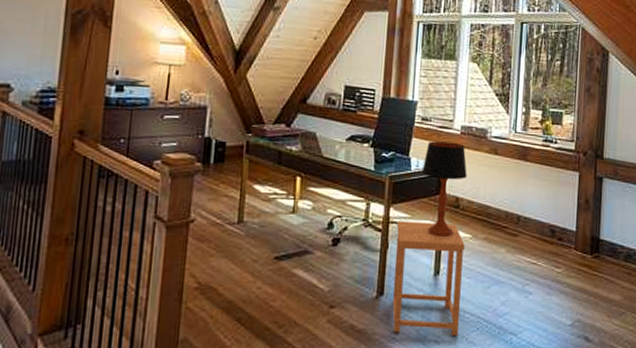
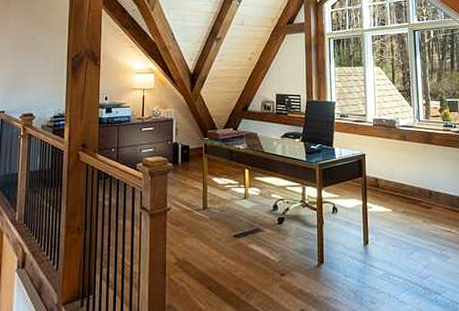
side table: present [392,221,465,337] -> none [329,200,390,297]
table lamp: present [422,141,467,237] -> none [345,133,382,212]

